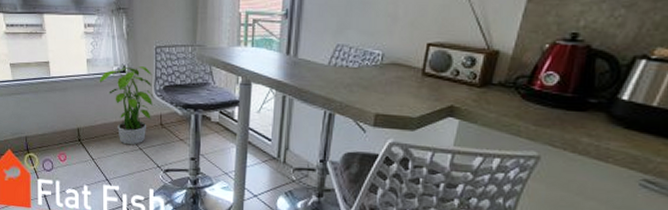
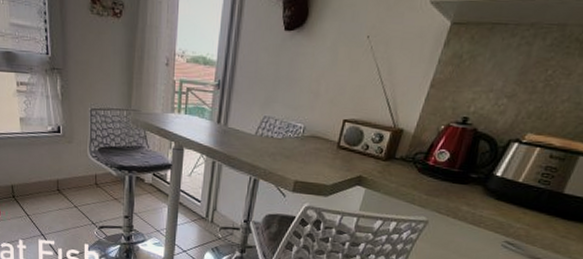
potted plant: present [98,65,154,145] -> none [32,125,89,203]

